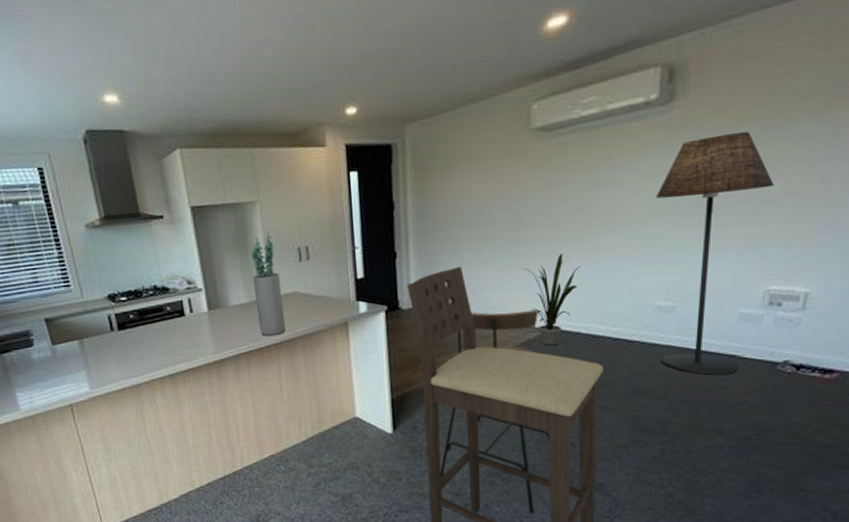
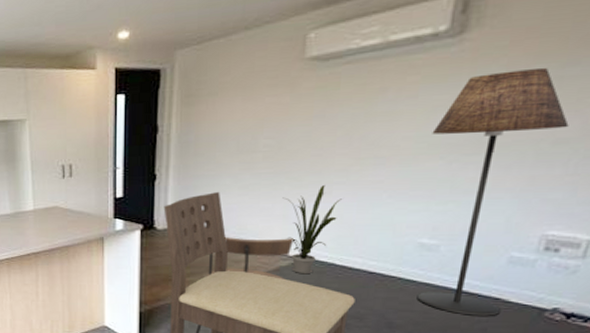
vase: present [251,231,285,337] -> none [18,148,45,246]

